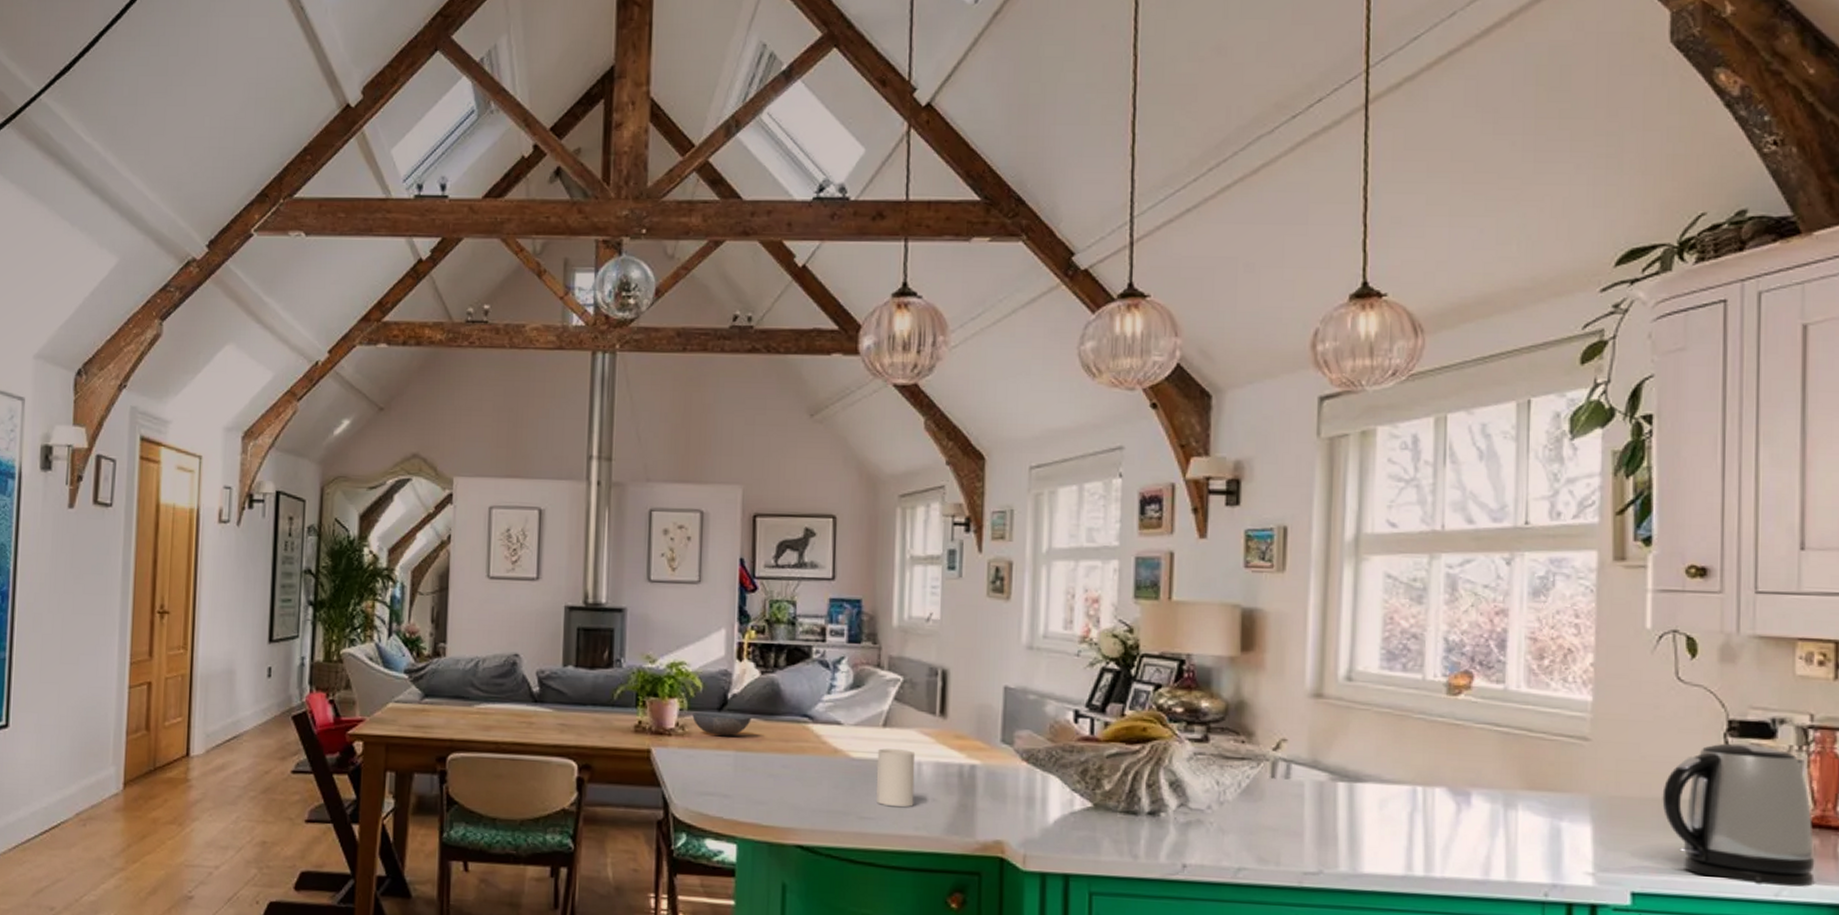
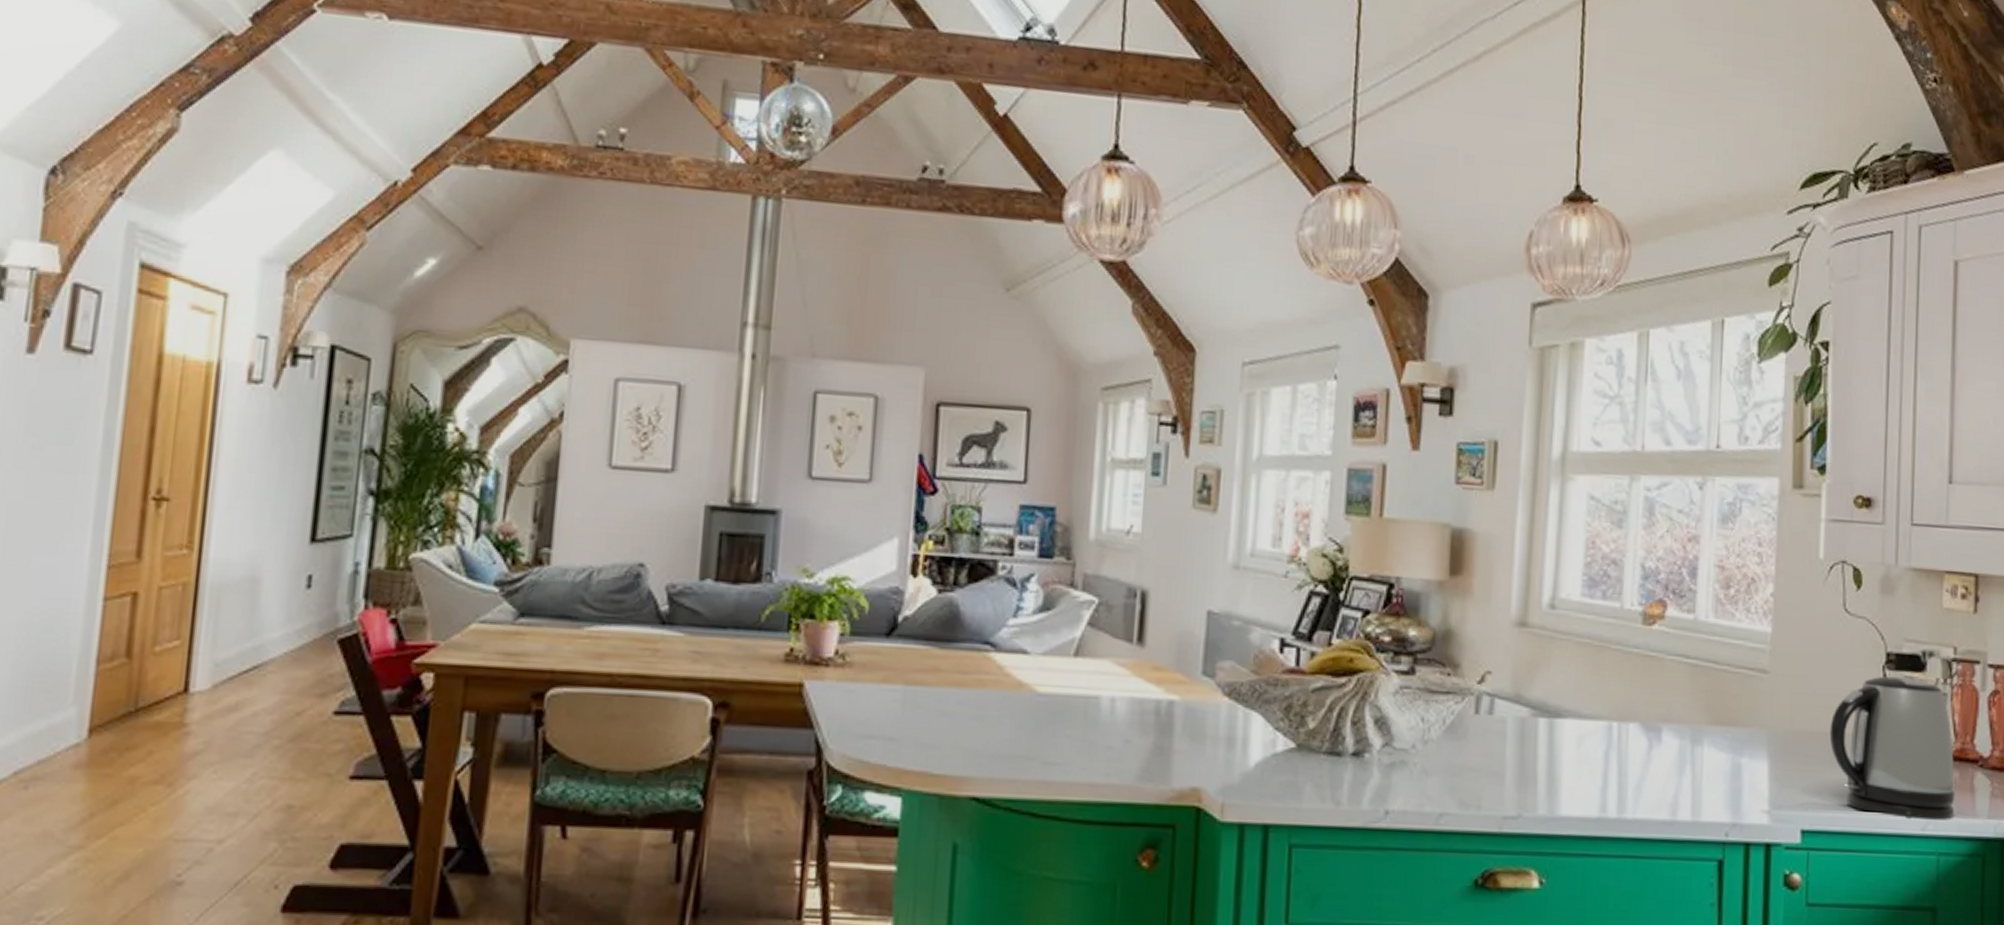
bowl: present [692,713,752,736] -> none [855,638,925,667]
cup: present [875,748,916,808] -> none [1063,682,1109,751]

